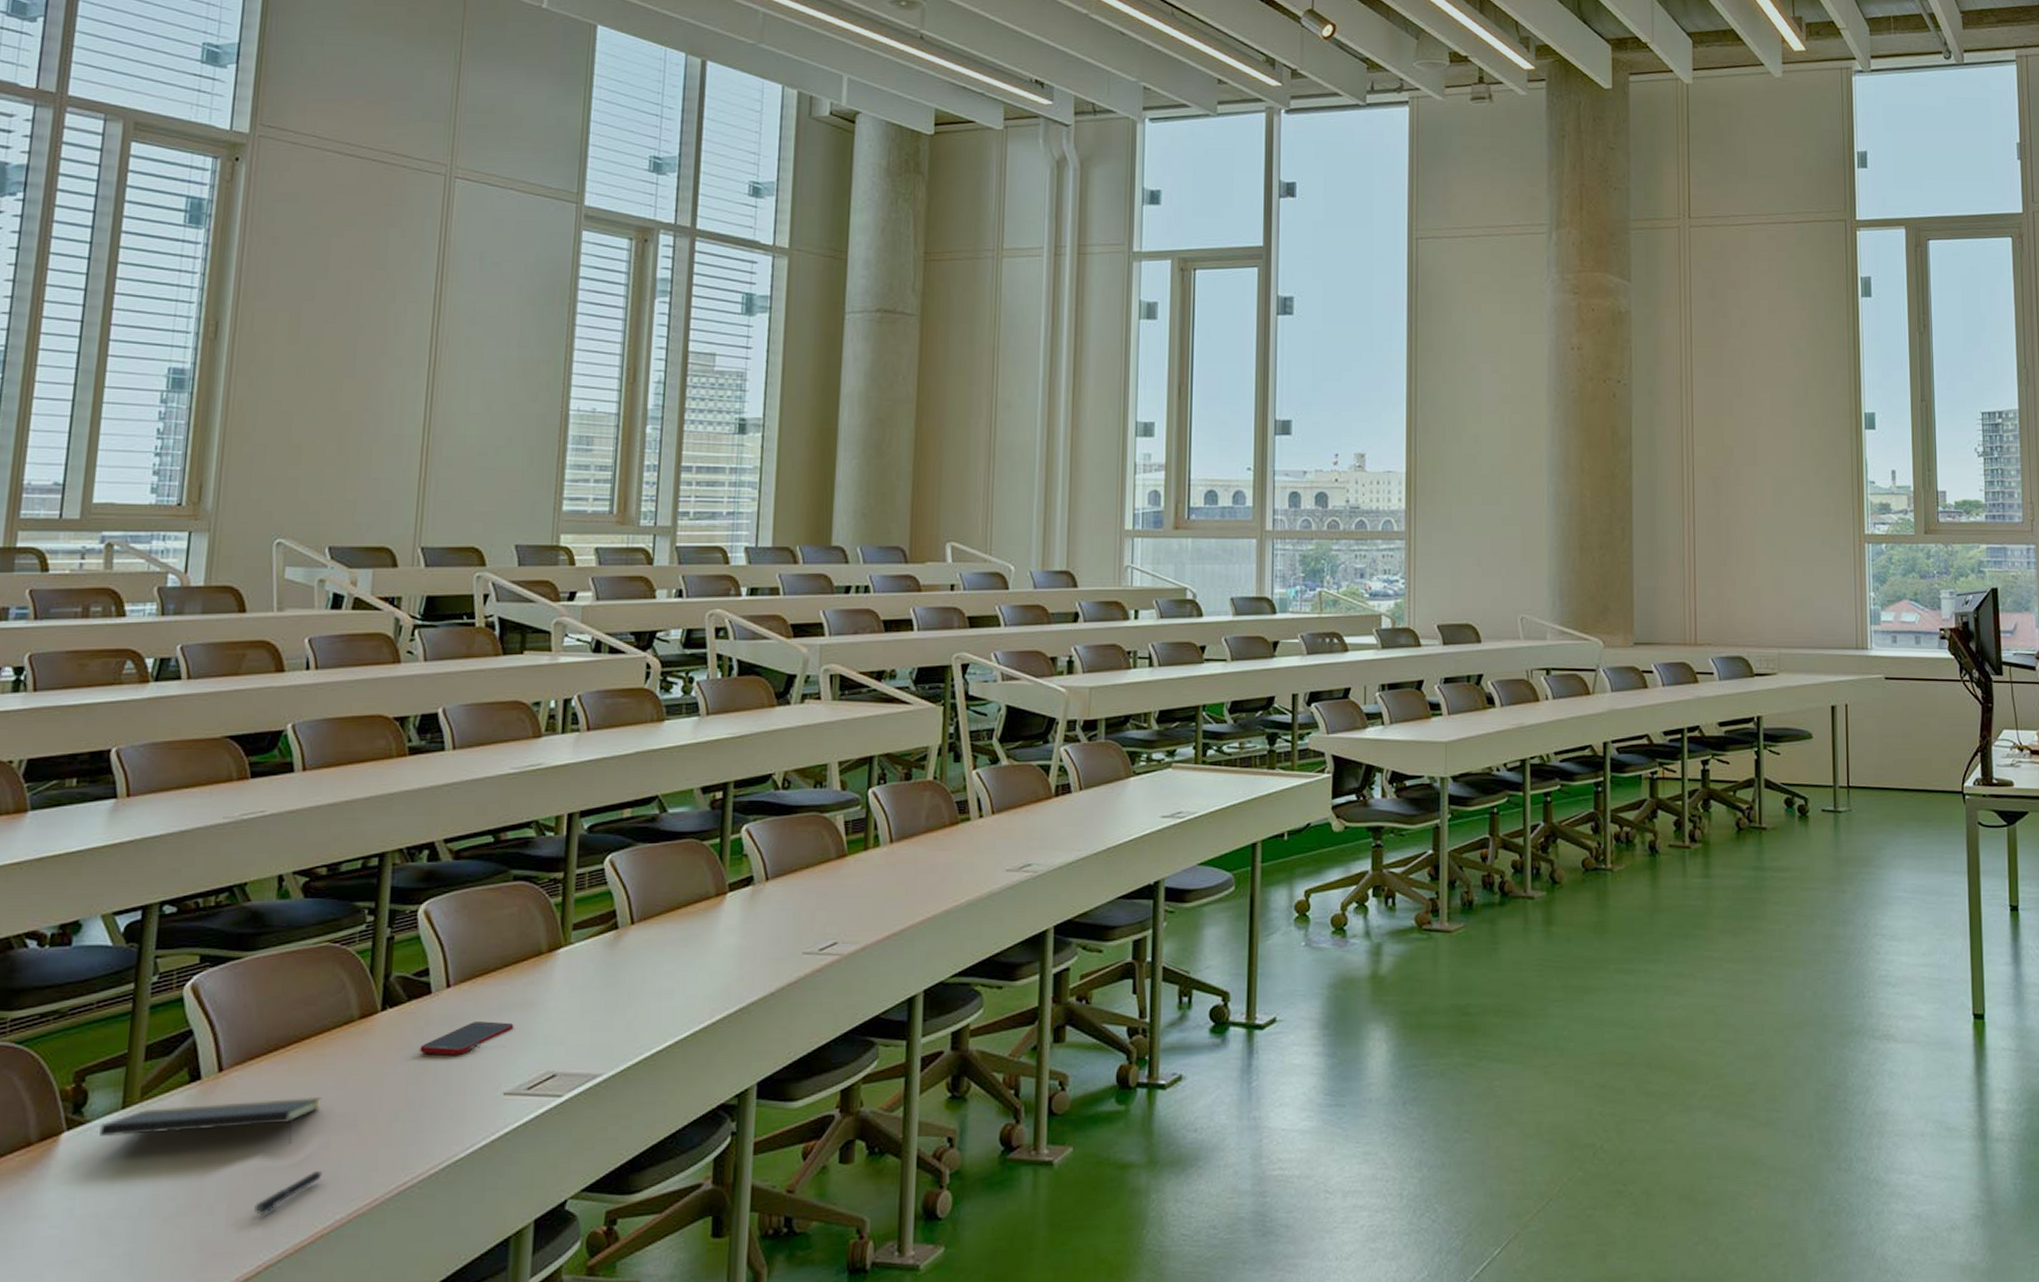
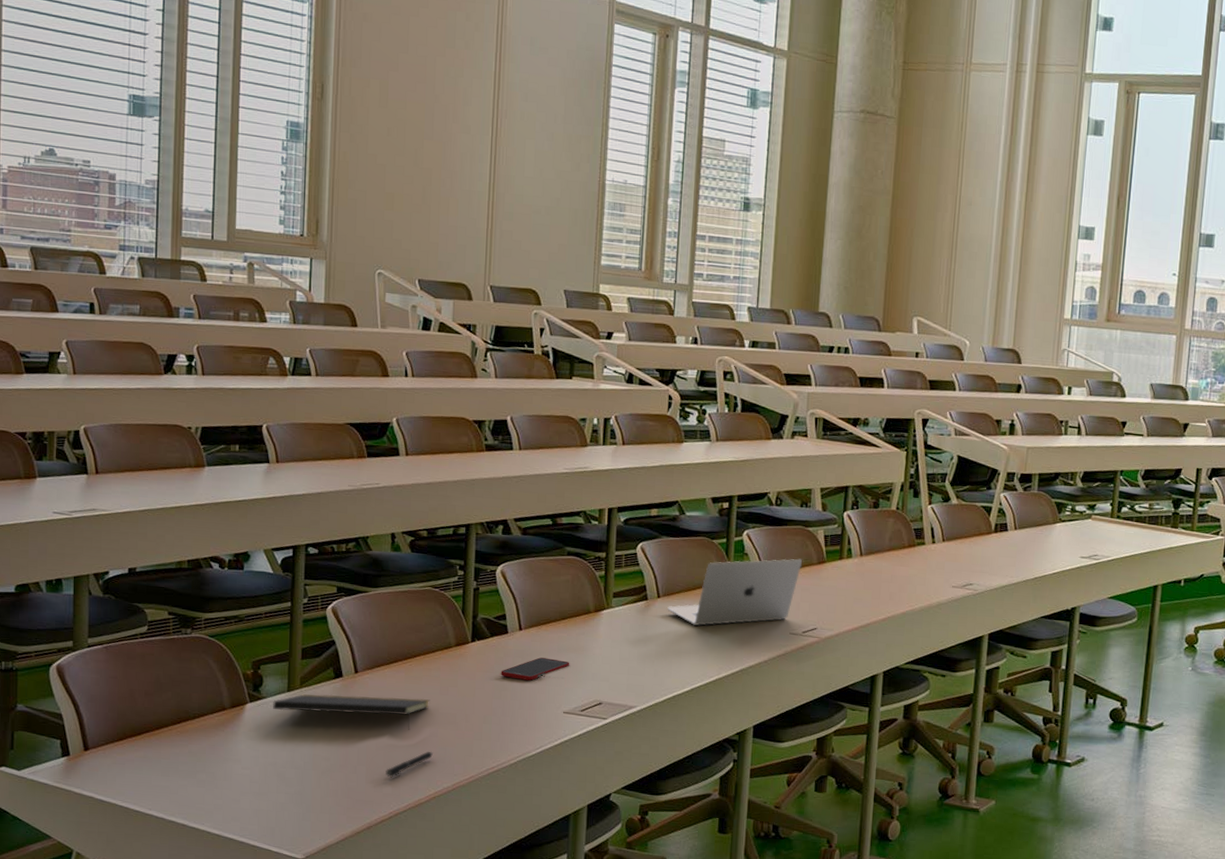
laptop: none [642,854,818,957] -> present [666,558,803,626]

